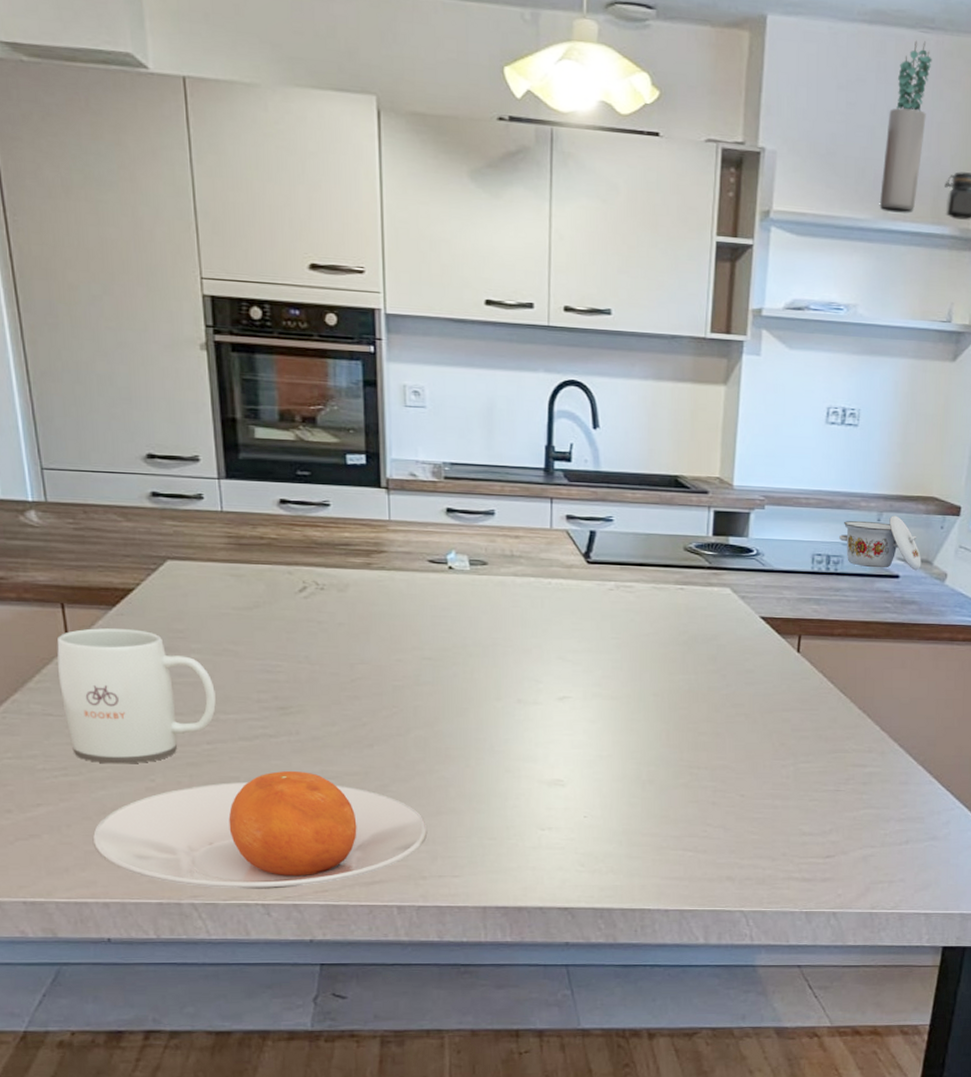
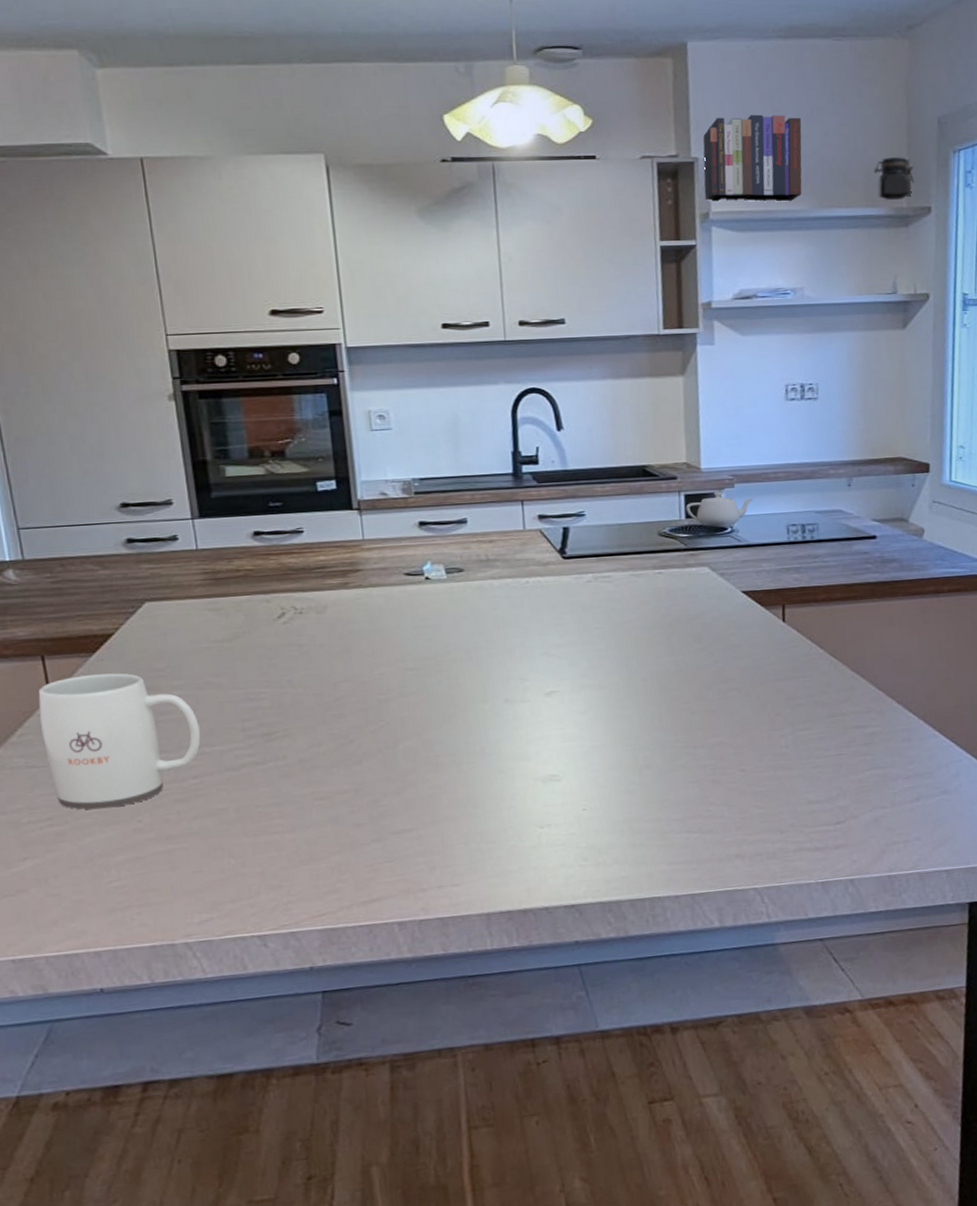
plate: present [92,771,428,889] -> none [81,795,424,925]
teapot: none [714,511,783,550] -> present [686,491,754,528]
books: none [768,105,876,209] -> present [703,114,802,202]
cooking pot: present [839,516,922,571] -> none [812,479,897,532]
vase: present [879,40,932,214] -> none [812,48,849,201]

